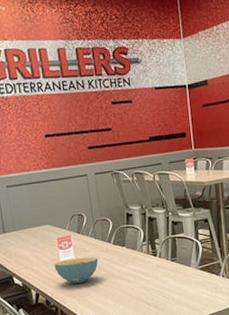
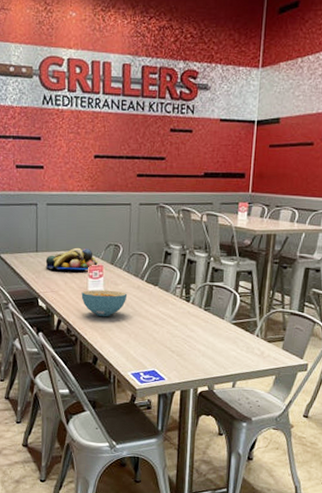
fruit bowl: none [14,221,68,247] -> present [45,247,100,271]

